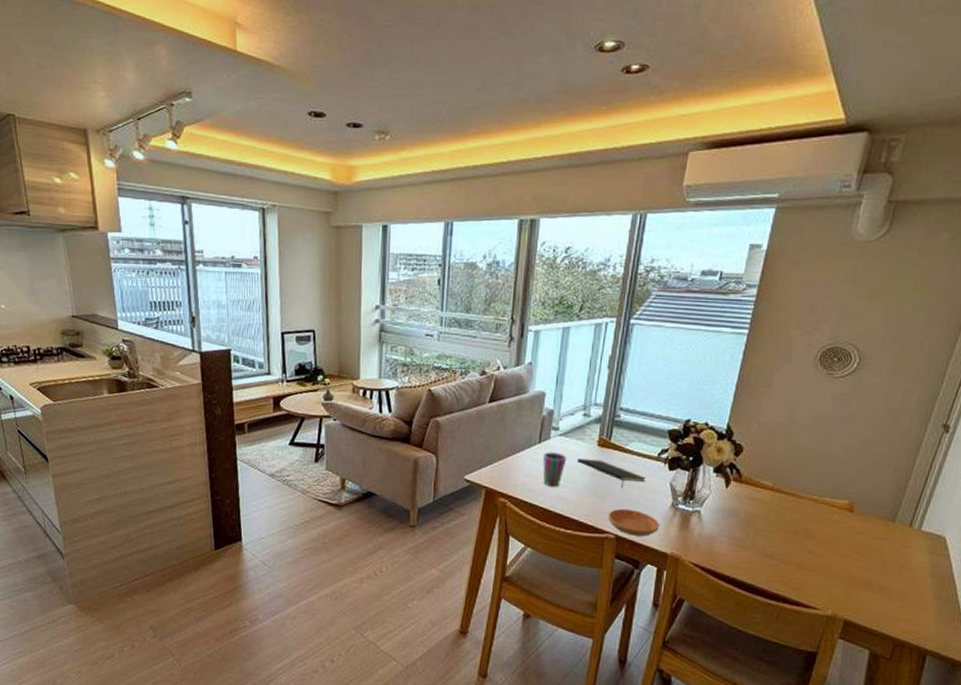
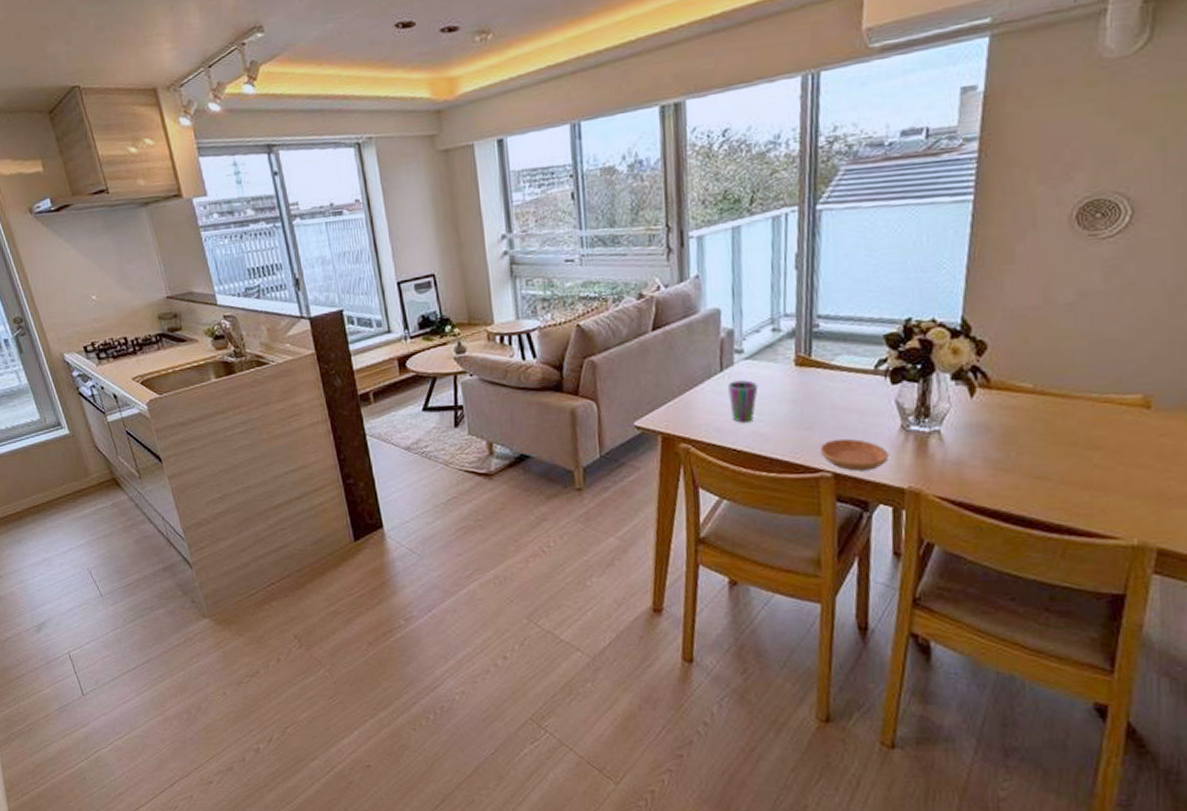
notepad: present [577,459,646,488] -> none [772,382,863,414]

